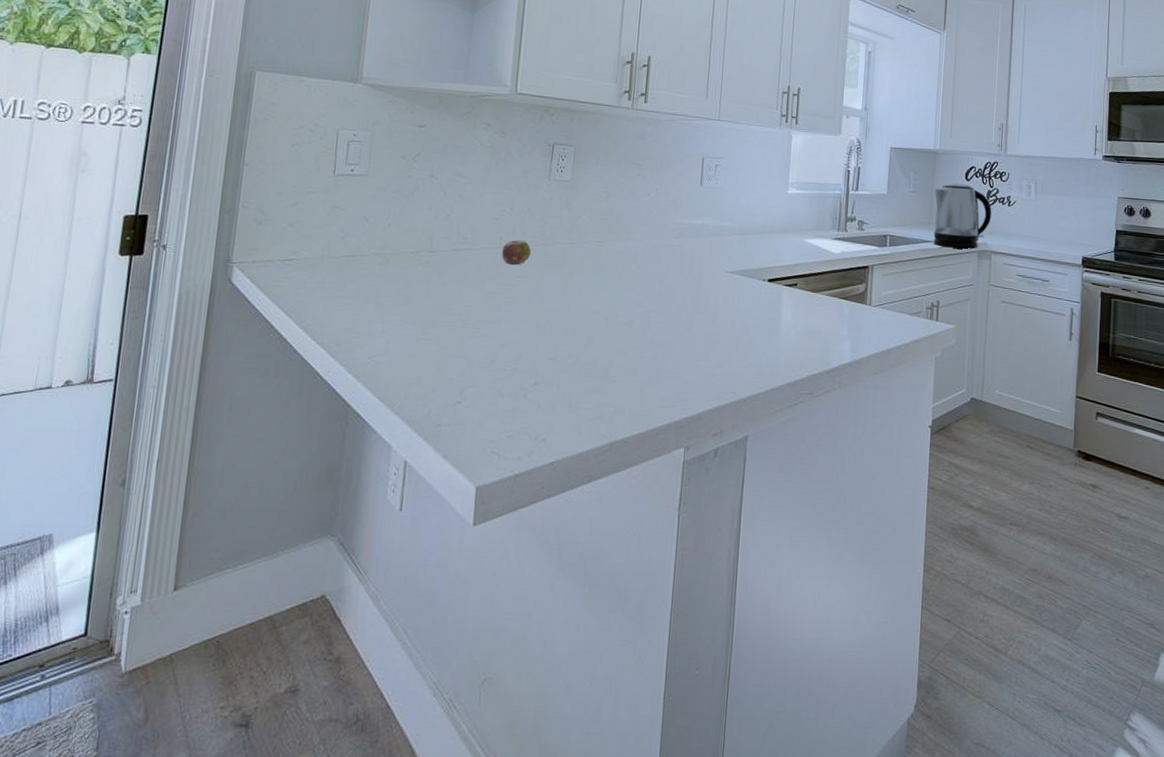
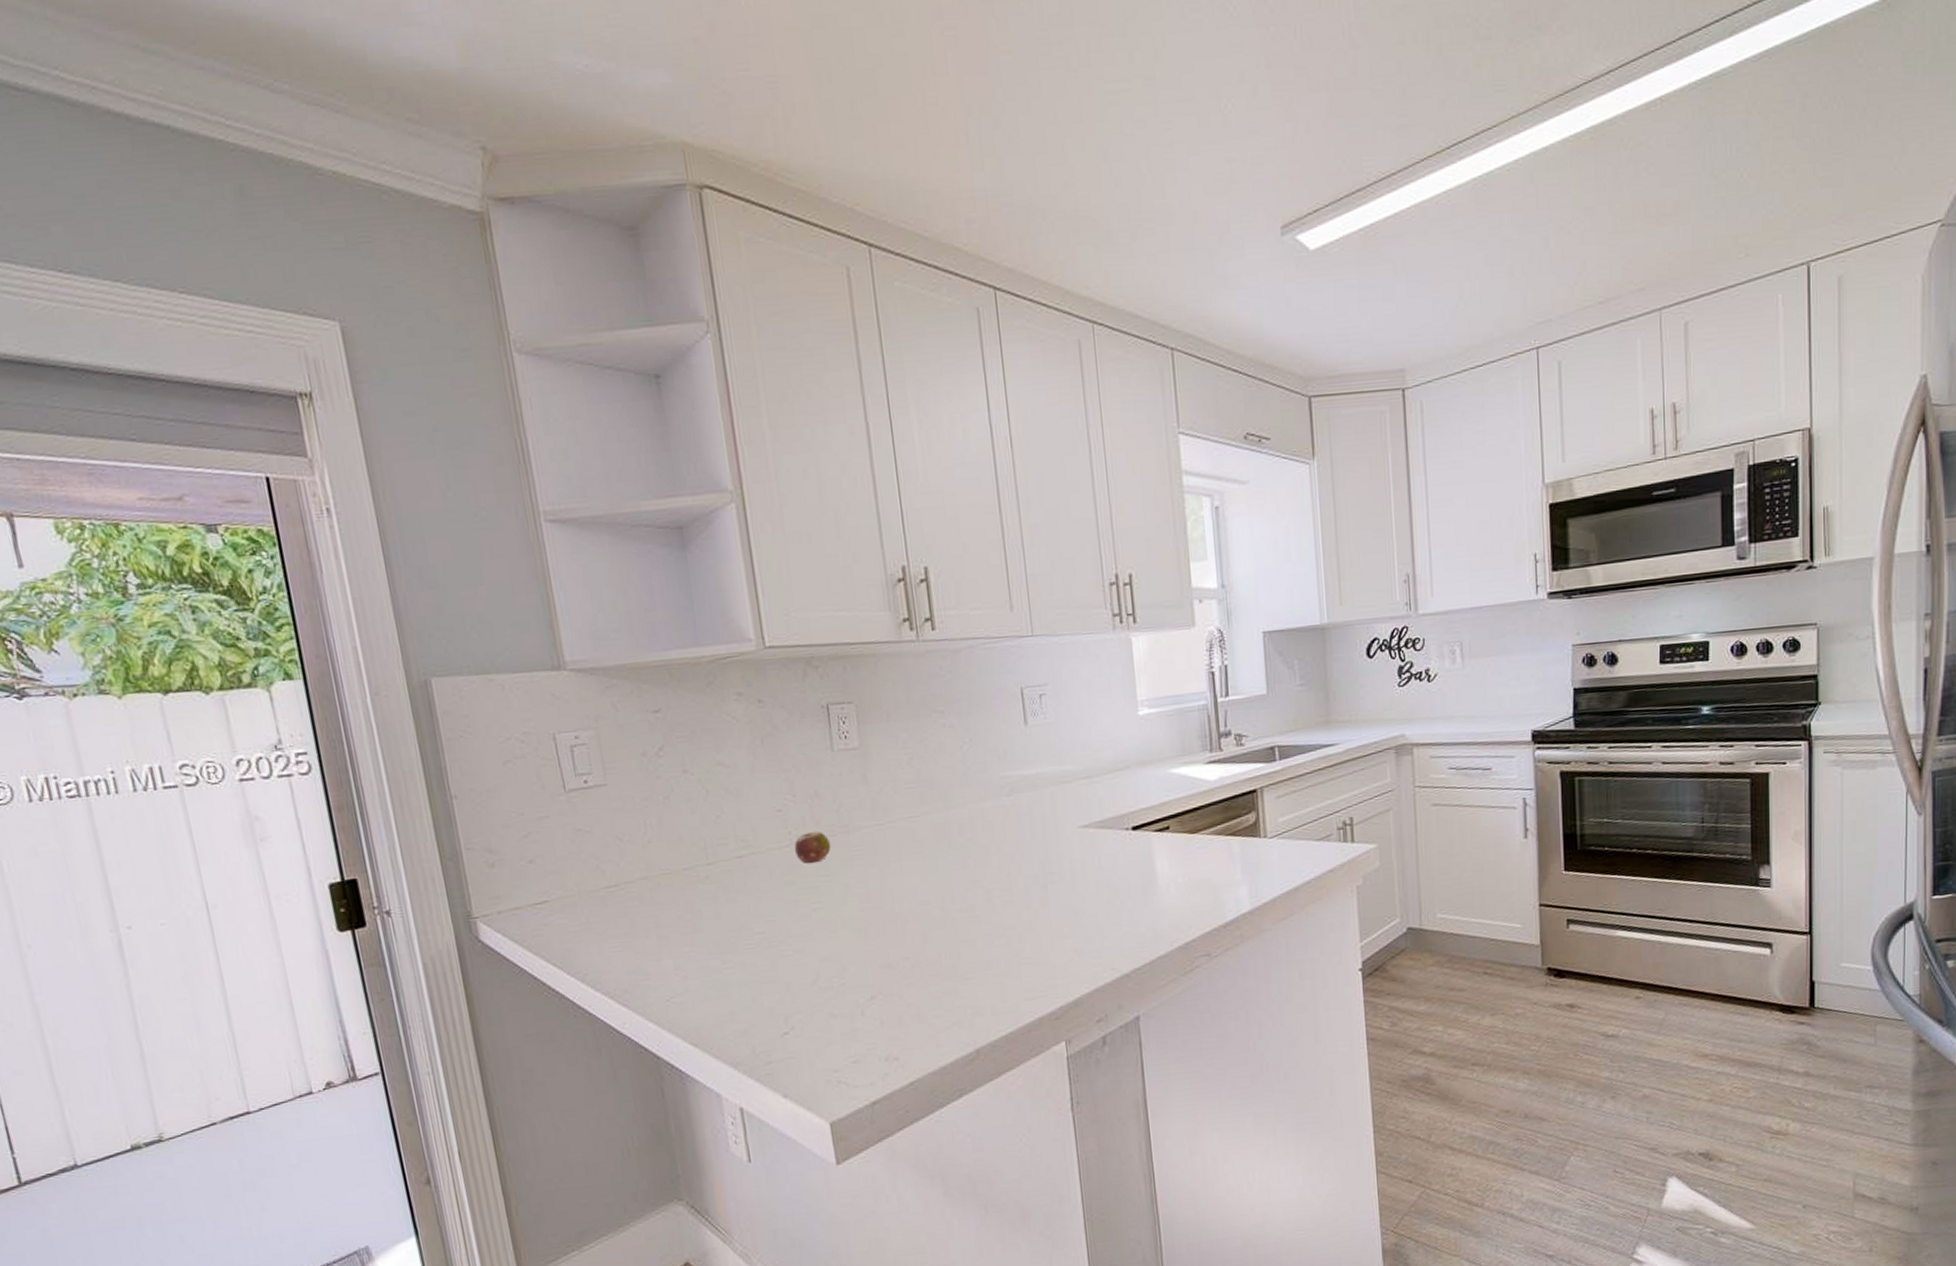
kettle: present [933,183,992,249] -> none [1329,663,1408,749]

